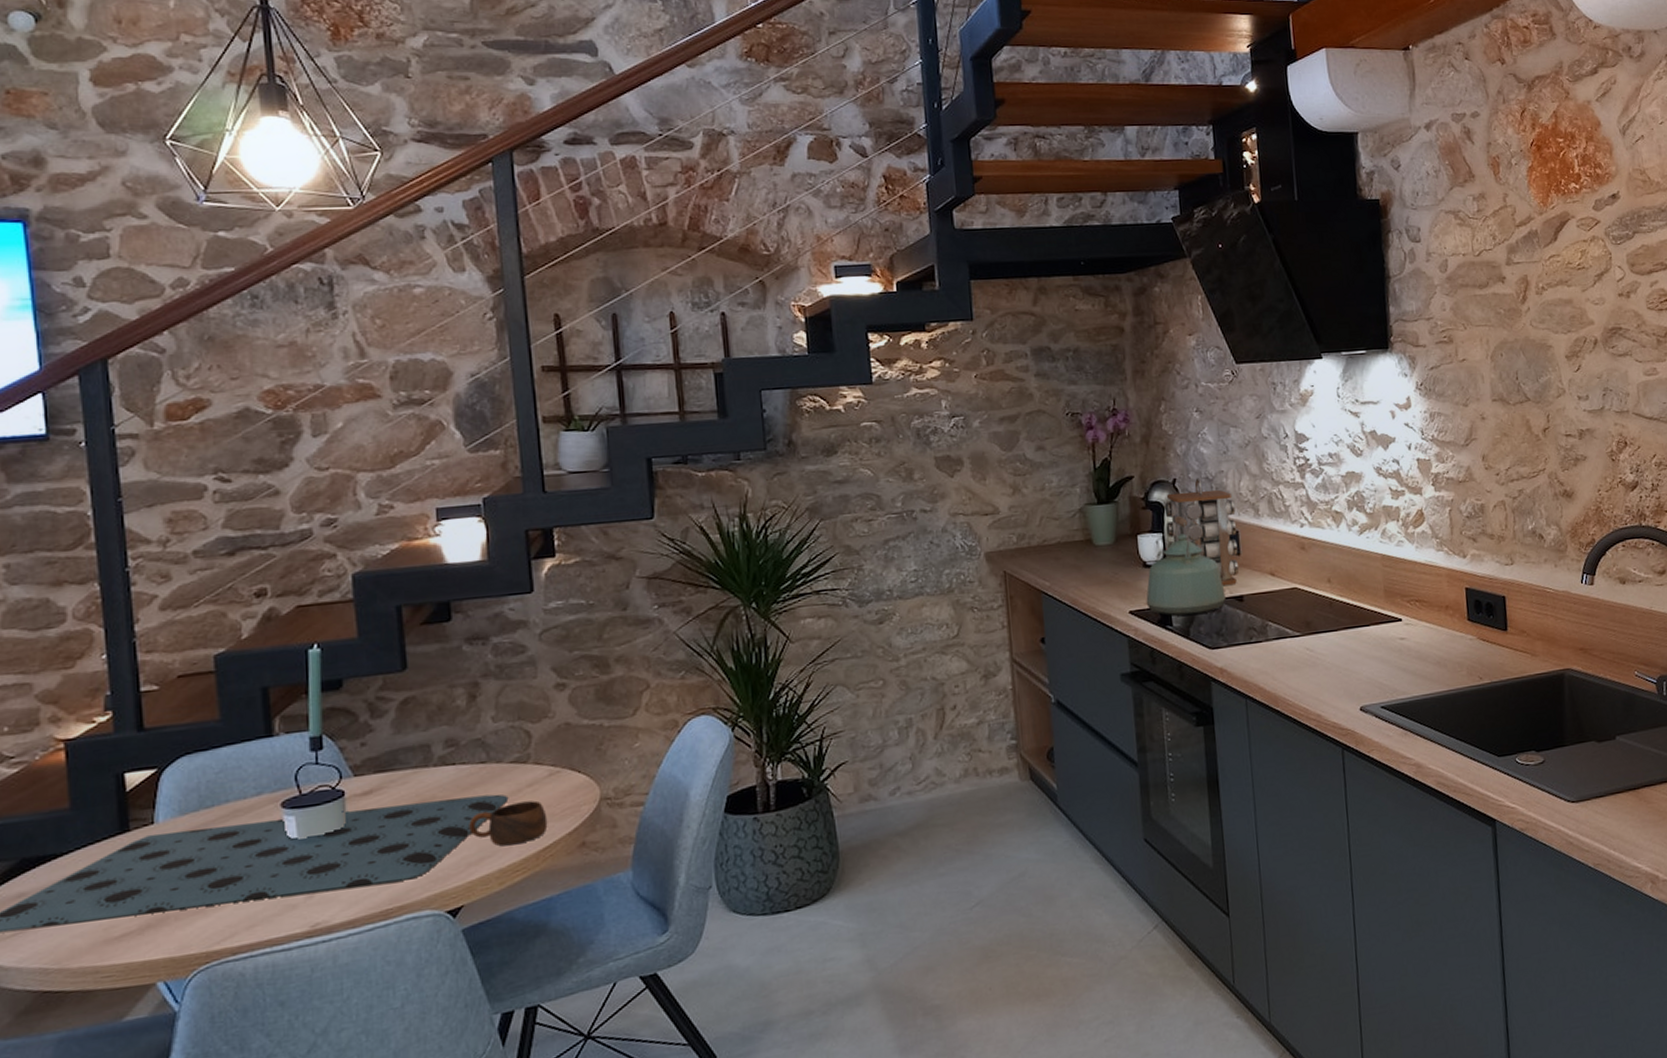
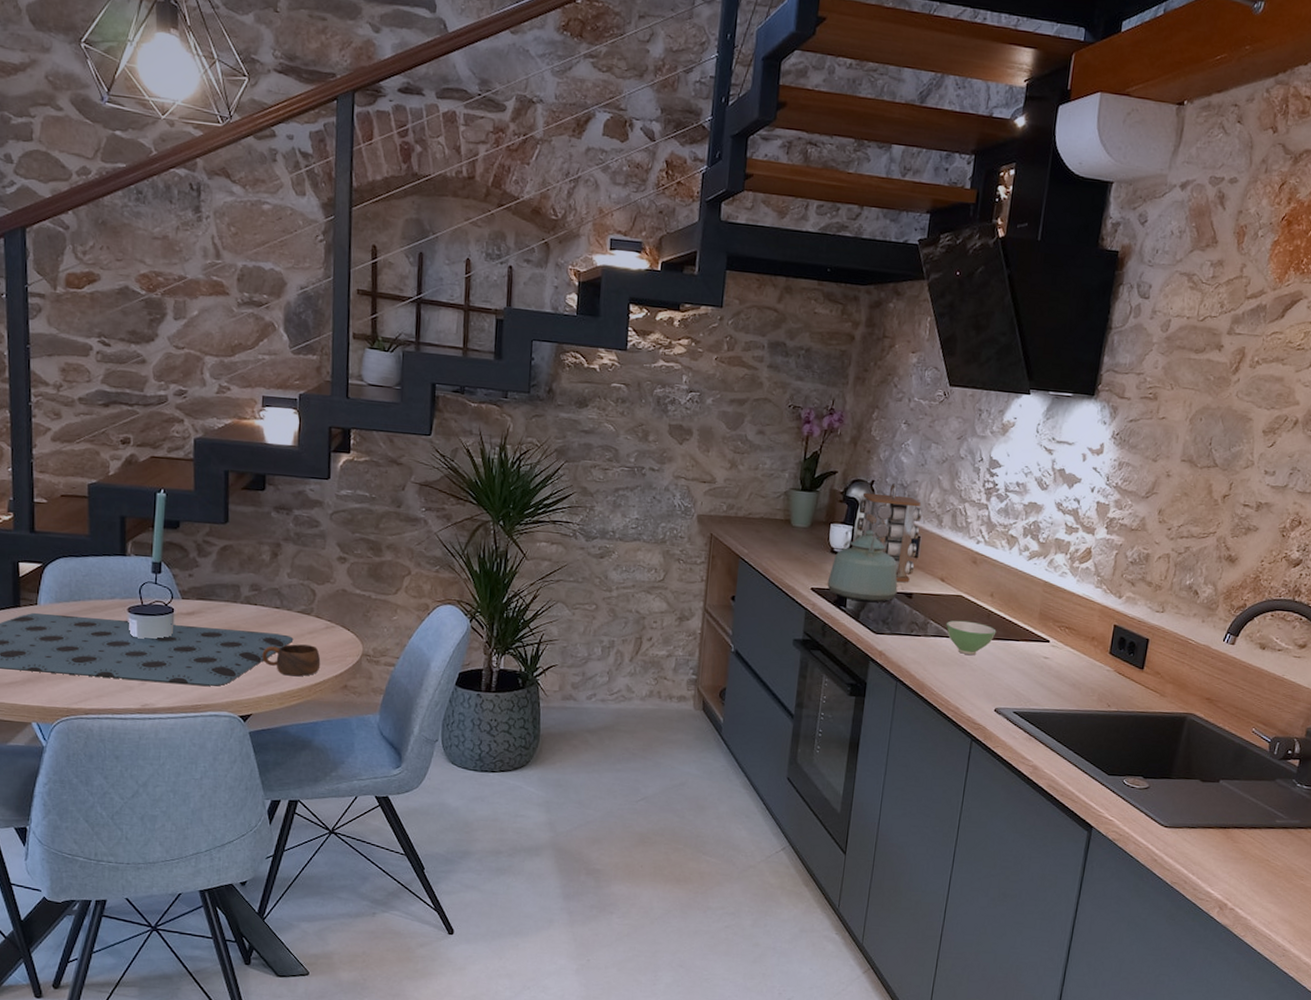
bowl: none [1286,614,1343,653] -> present [946,620,997,656]

